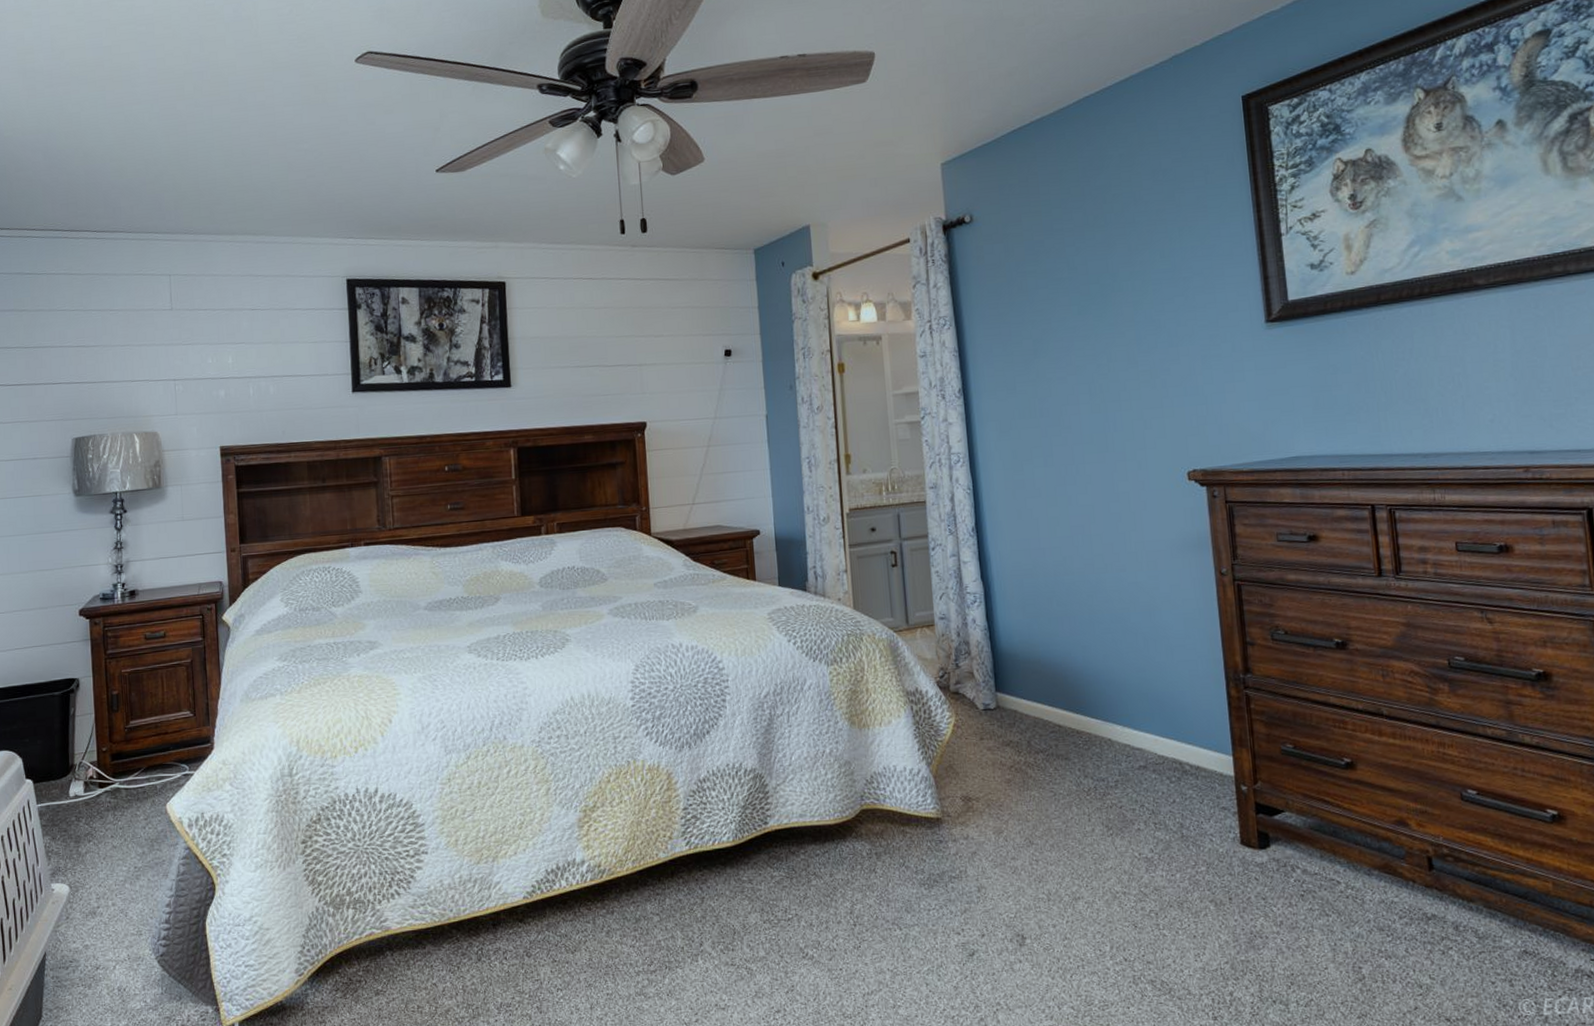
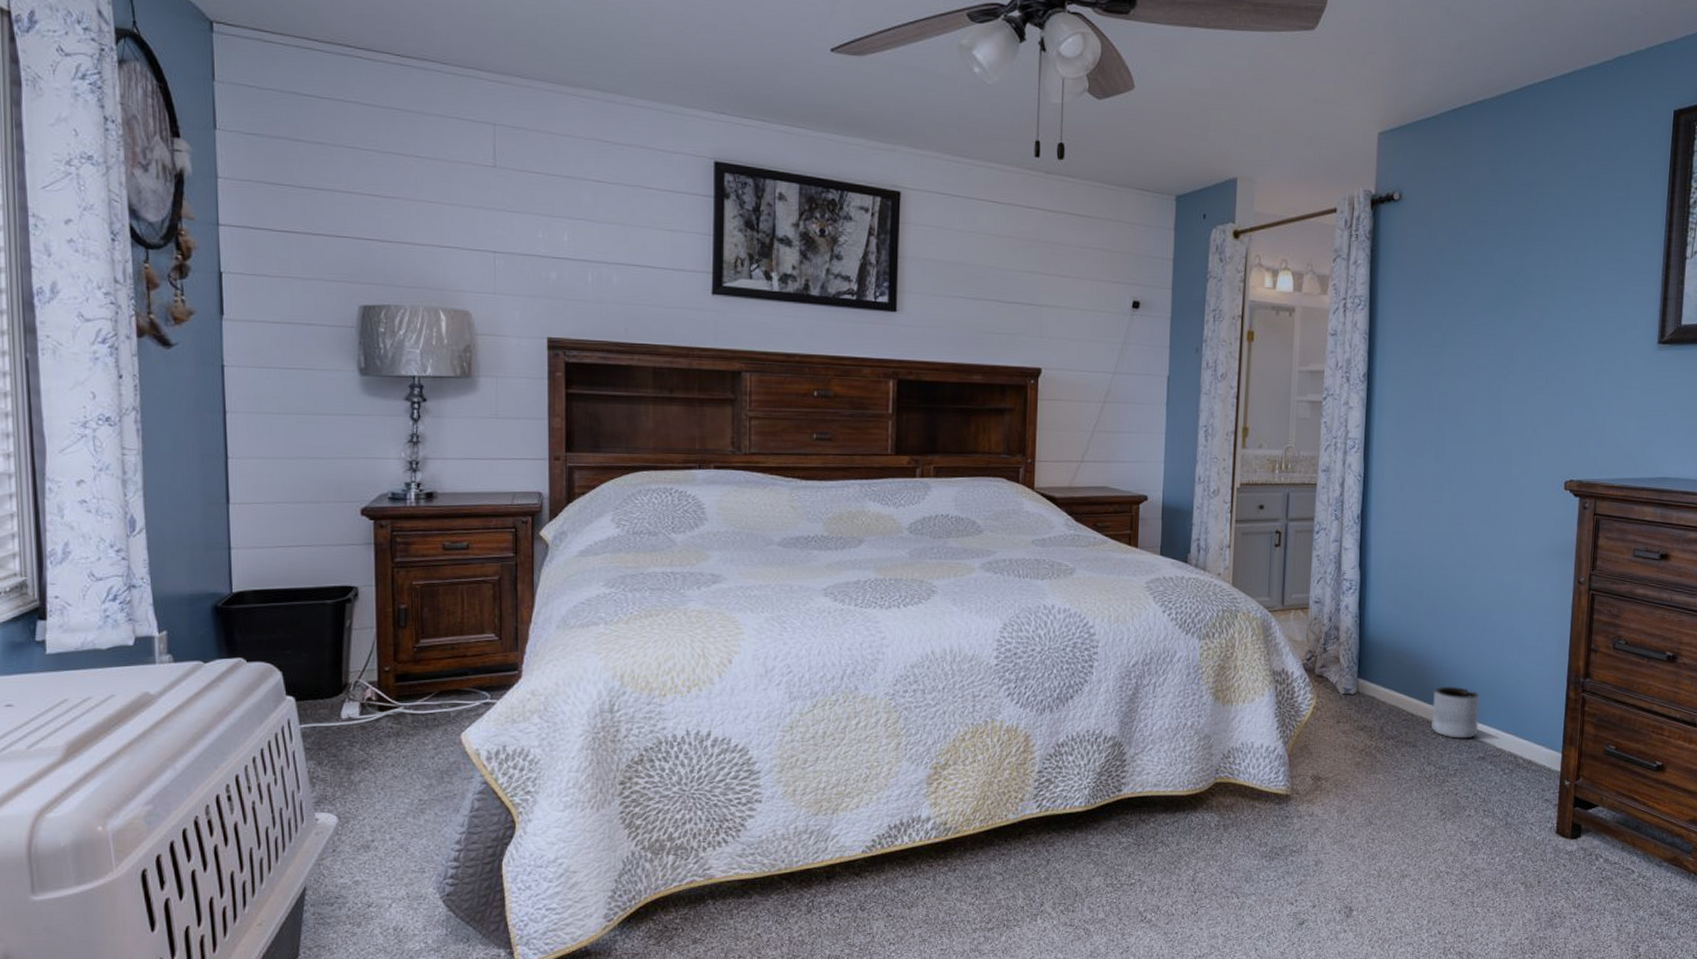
planter: none [1079,693,1135,748] -> present [1431,687,1480,739]

